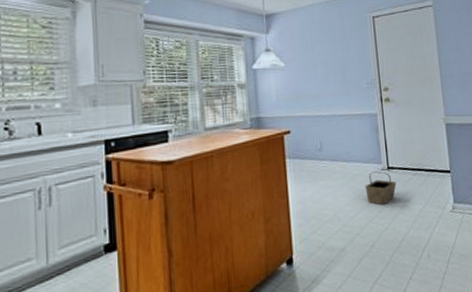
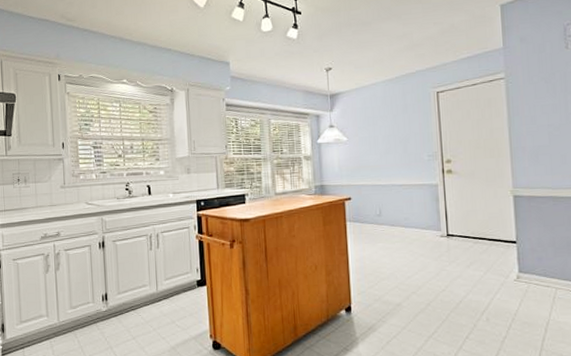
basket: present [365,171,397,205] -> none [423,237,456,269]

